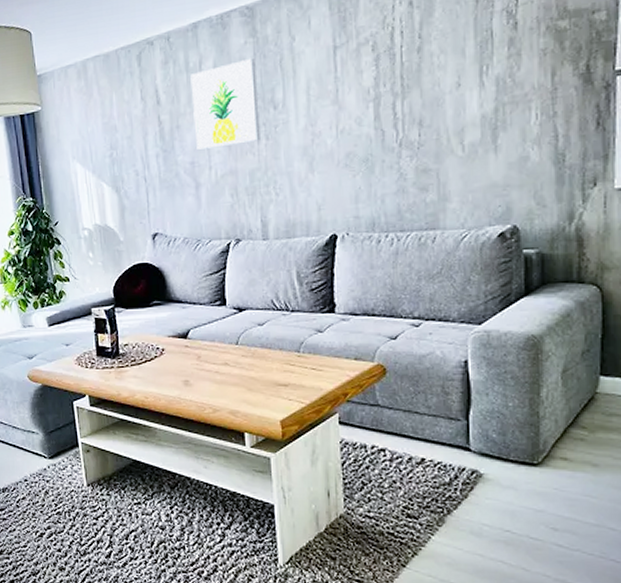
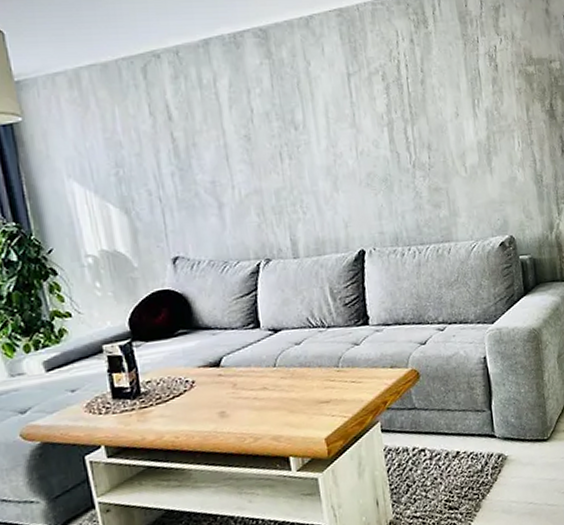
wall art: present [190,58,260,150] -> none [204,79,284,169]

